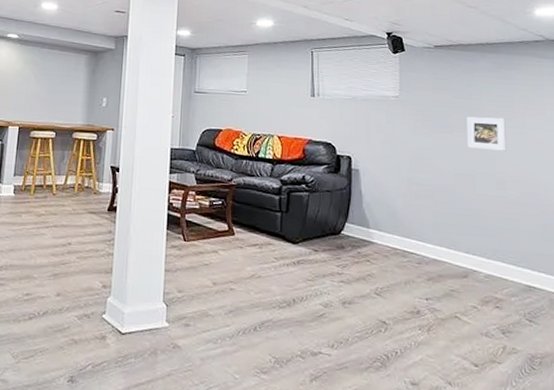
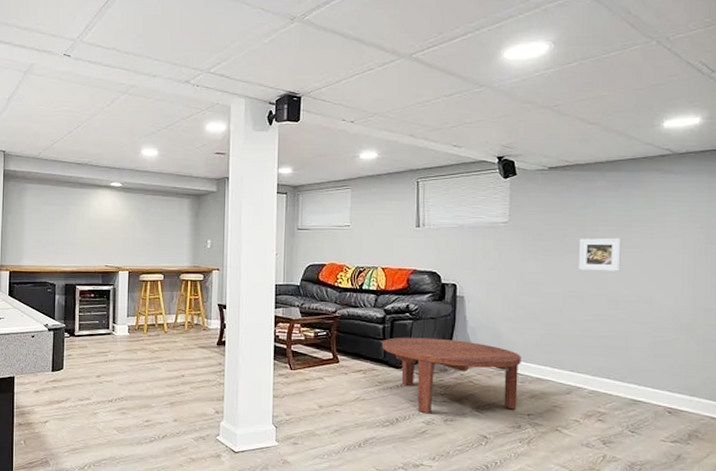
coffee table: none [278,210,417,295] -> present [381,337,521,414]

